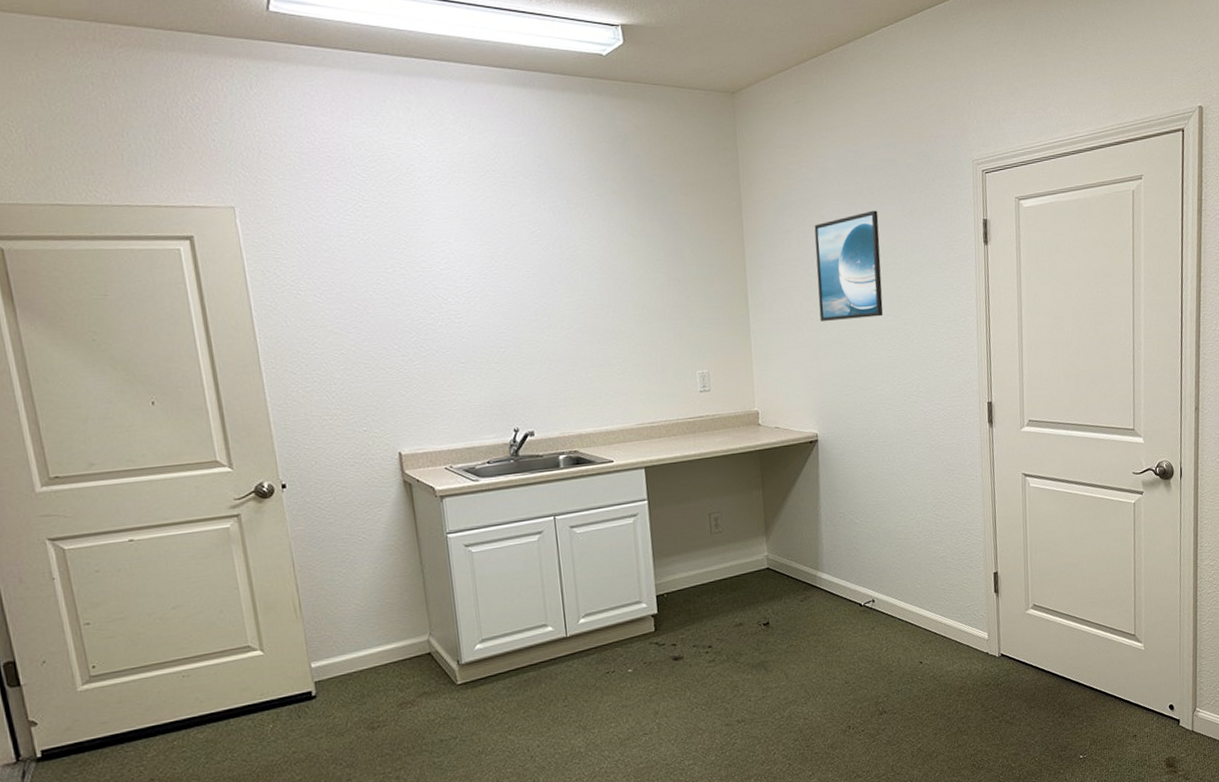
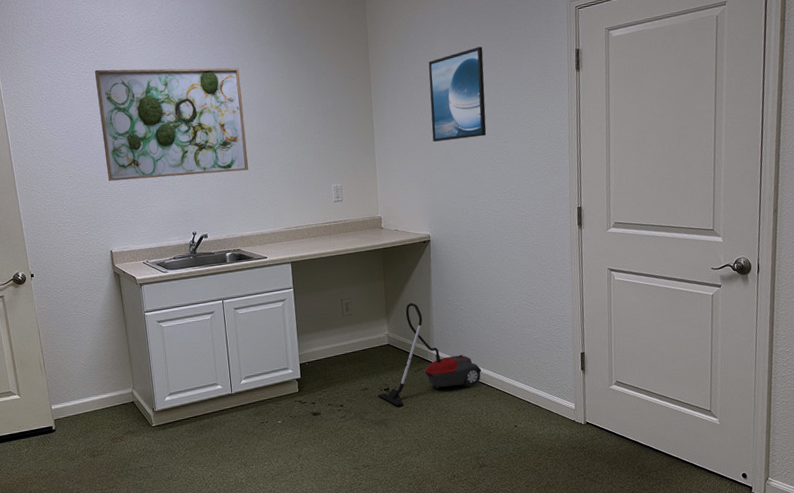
wall art: none [378,213,590,361] -> present [95,67,249,181]
vacuum cleaner: none [755,516,881,644] -> present [377,302,482,406]

